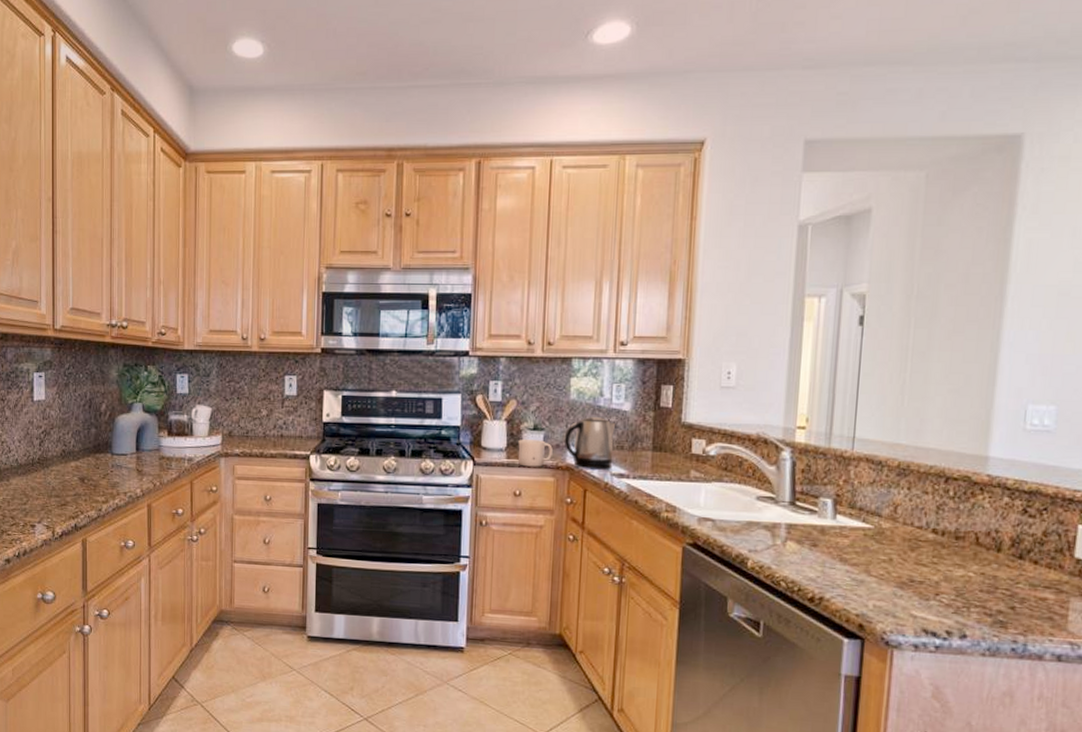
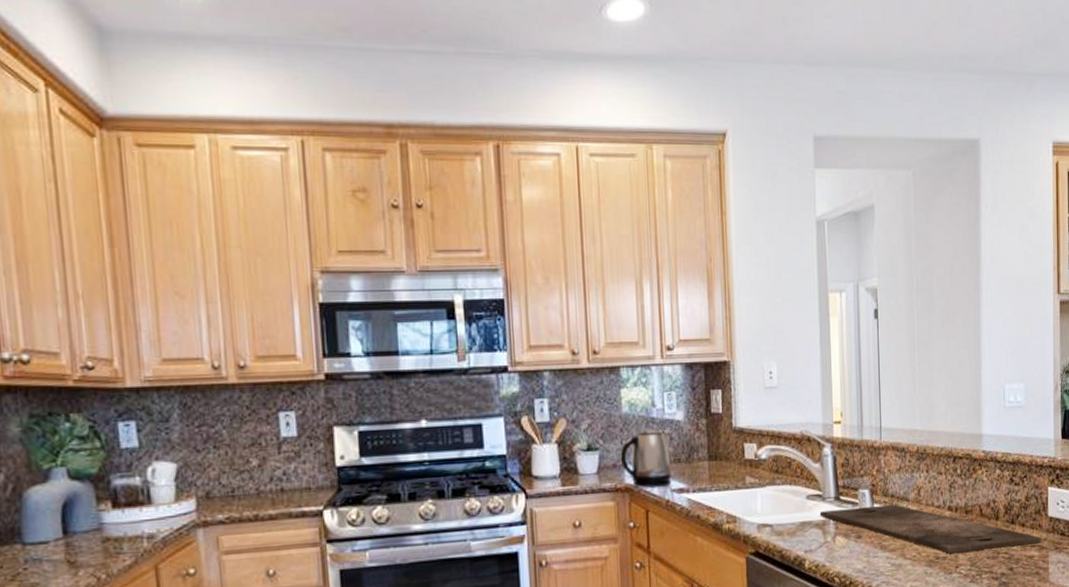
mug: present [518,439,553,467] -> none [572,461,610,493]
cutting board: none [769,514,1061,586] -> present [819,504,1041,554]

